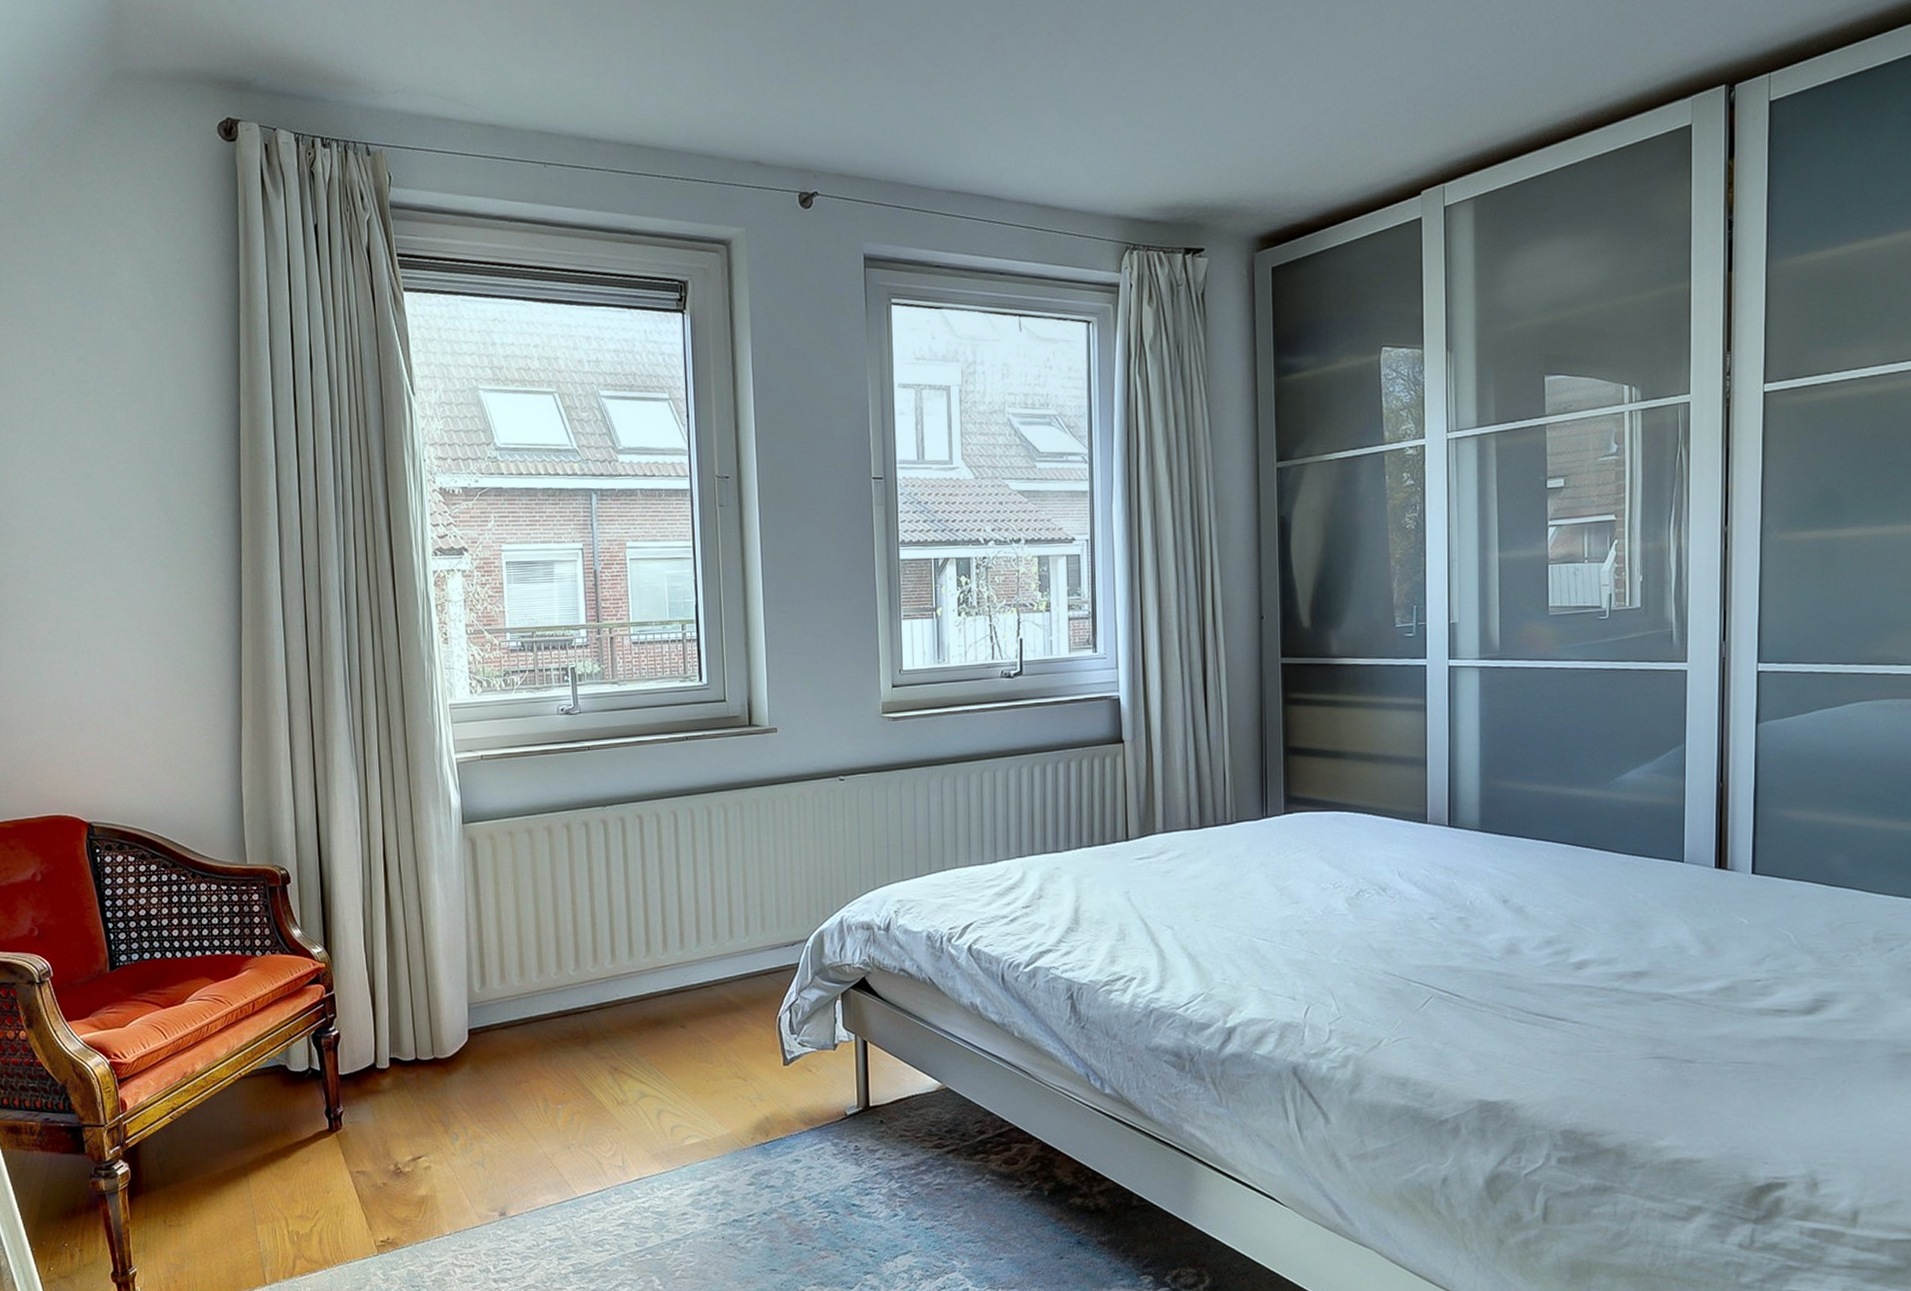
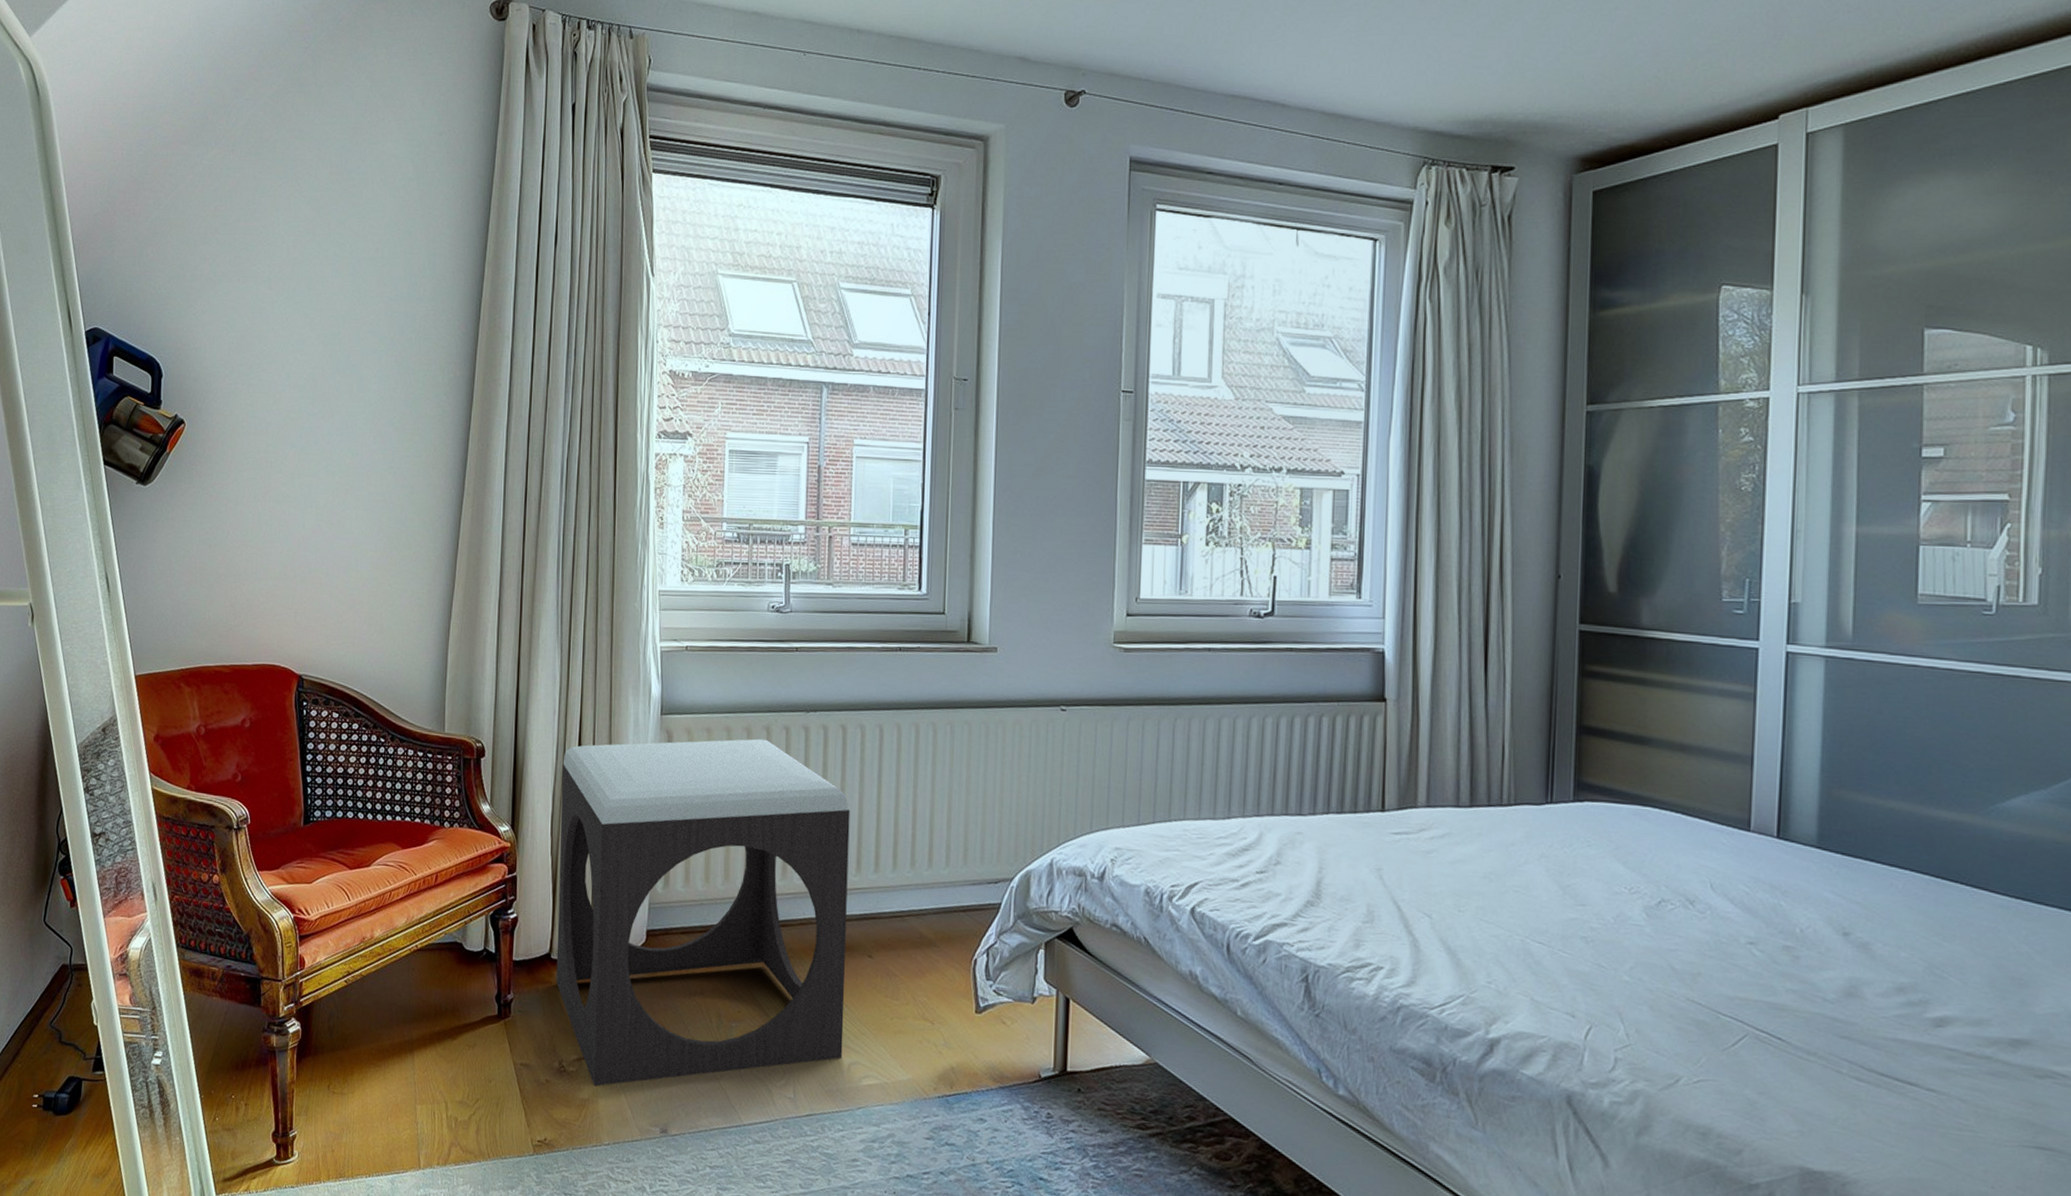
footstool: none [369,836,665,1182] -> present [555,738,850,1087]

